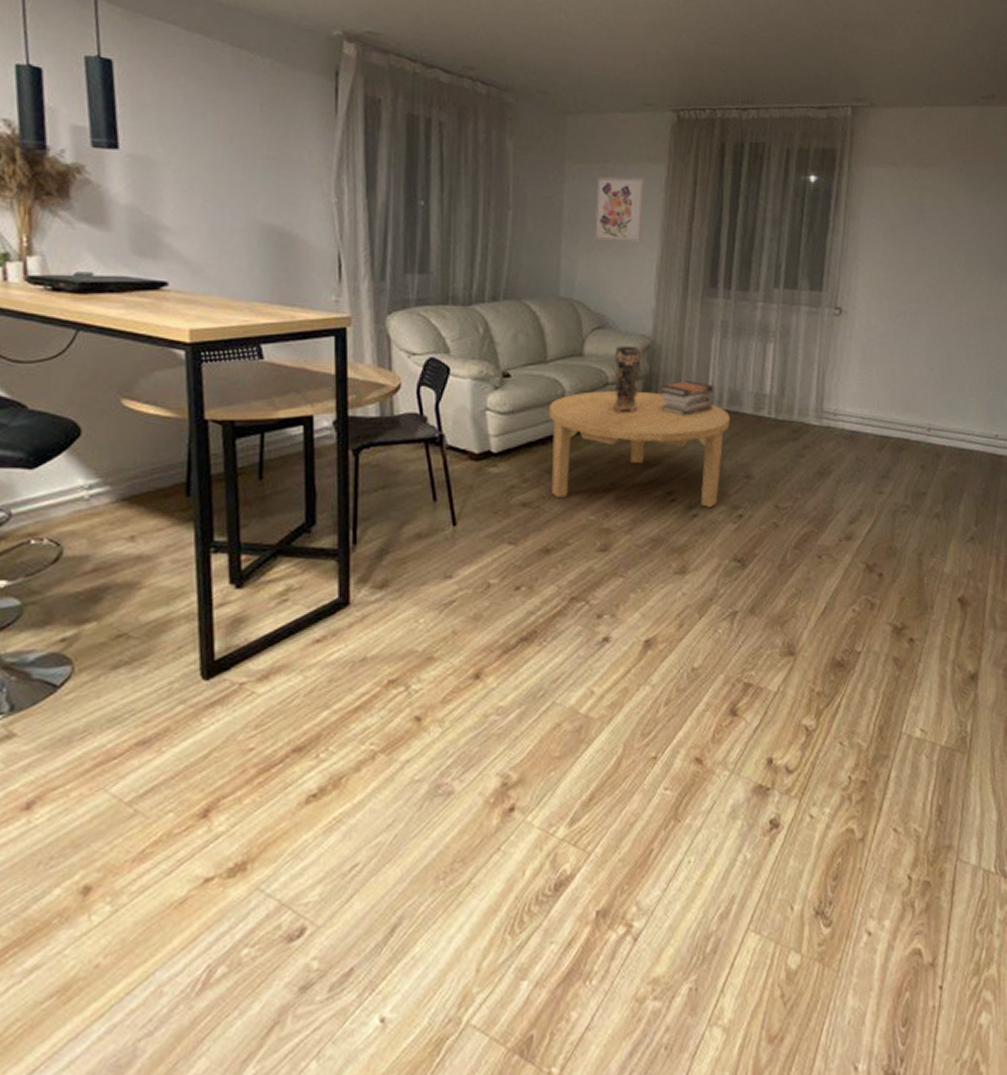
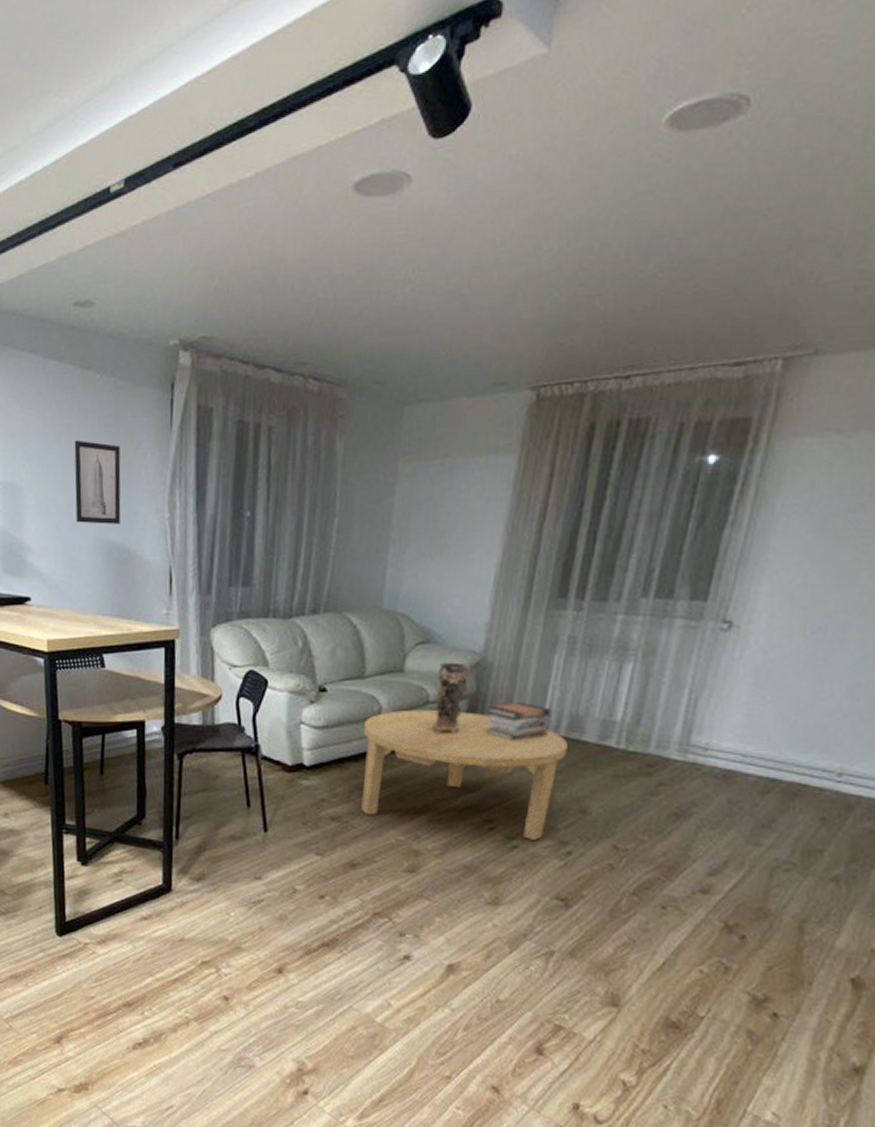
wall art: none [223,117,281,207] -> present [74,440,121,524]
wall art: present [594,176,645,243] -> none [425,472,489,548]

